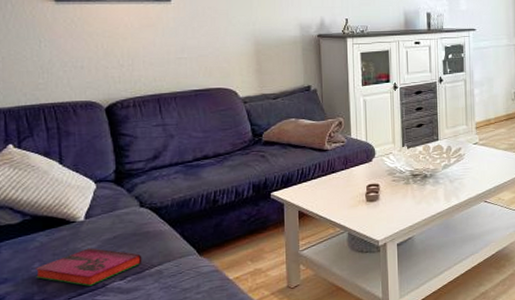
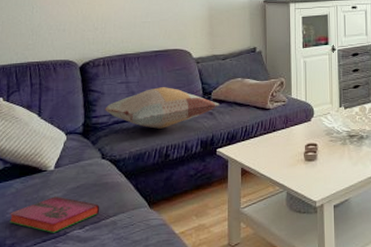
decorative pillow: none [140,129,272,174] -> present [105,87,220,129]

